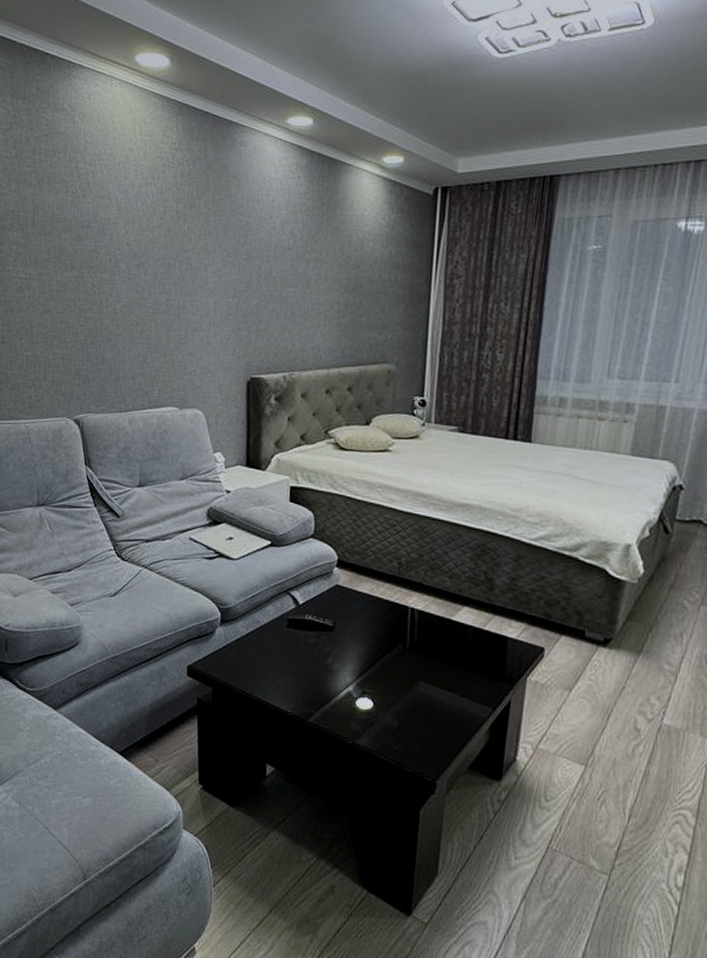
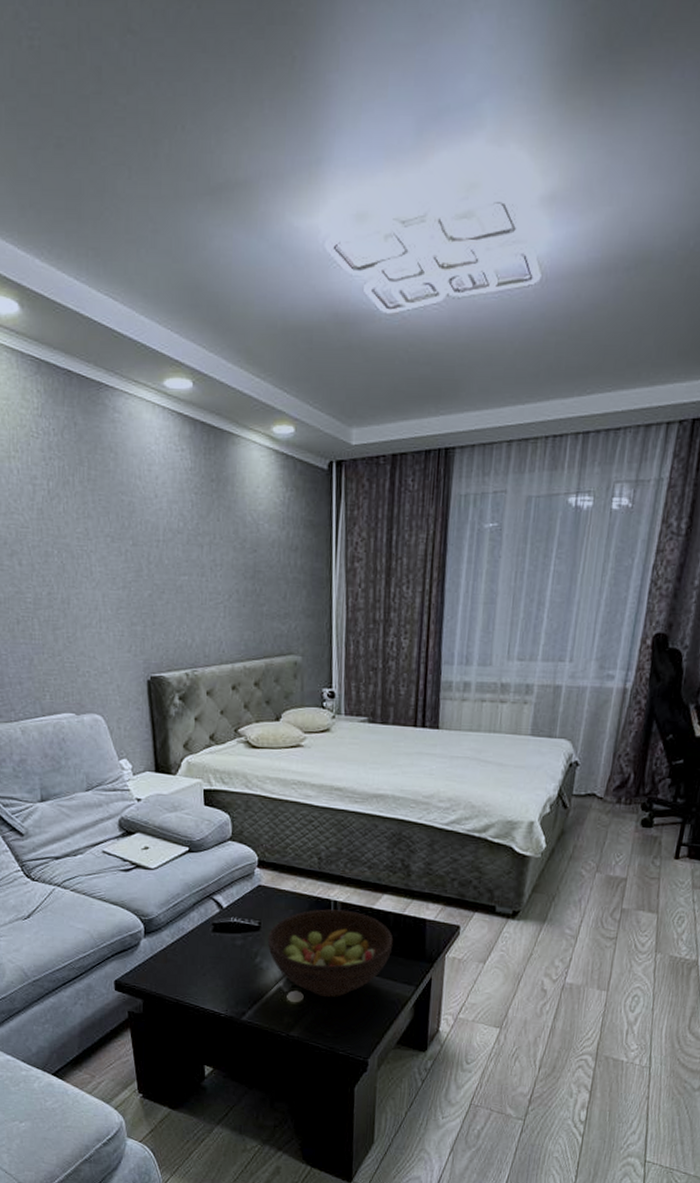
fruit bowl: none [340,615,472,709] -> present [267,909,393,998]

